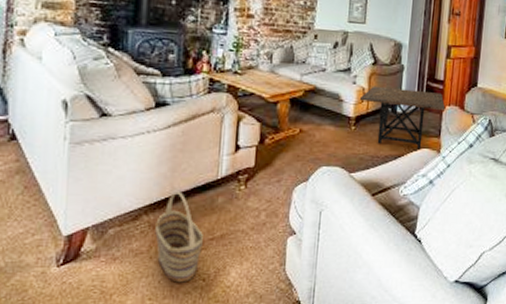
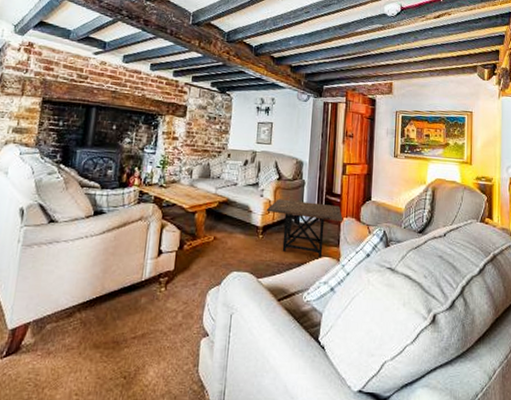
basket: present [155,191,203,283] -> none [85,291,127,379]

